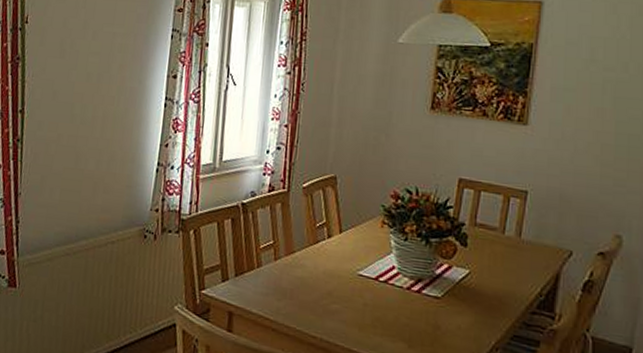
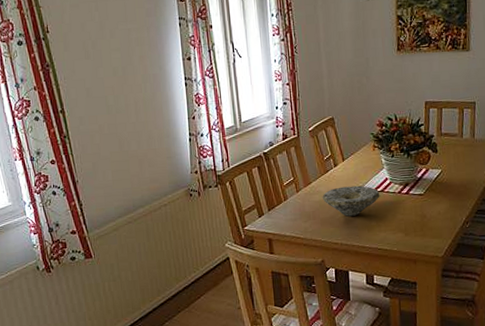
bowl: none [305,265,382,307] -> present [322,185,380,217]

